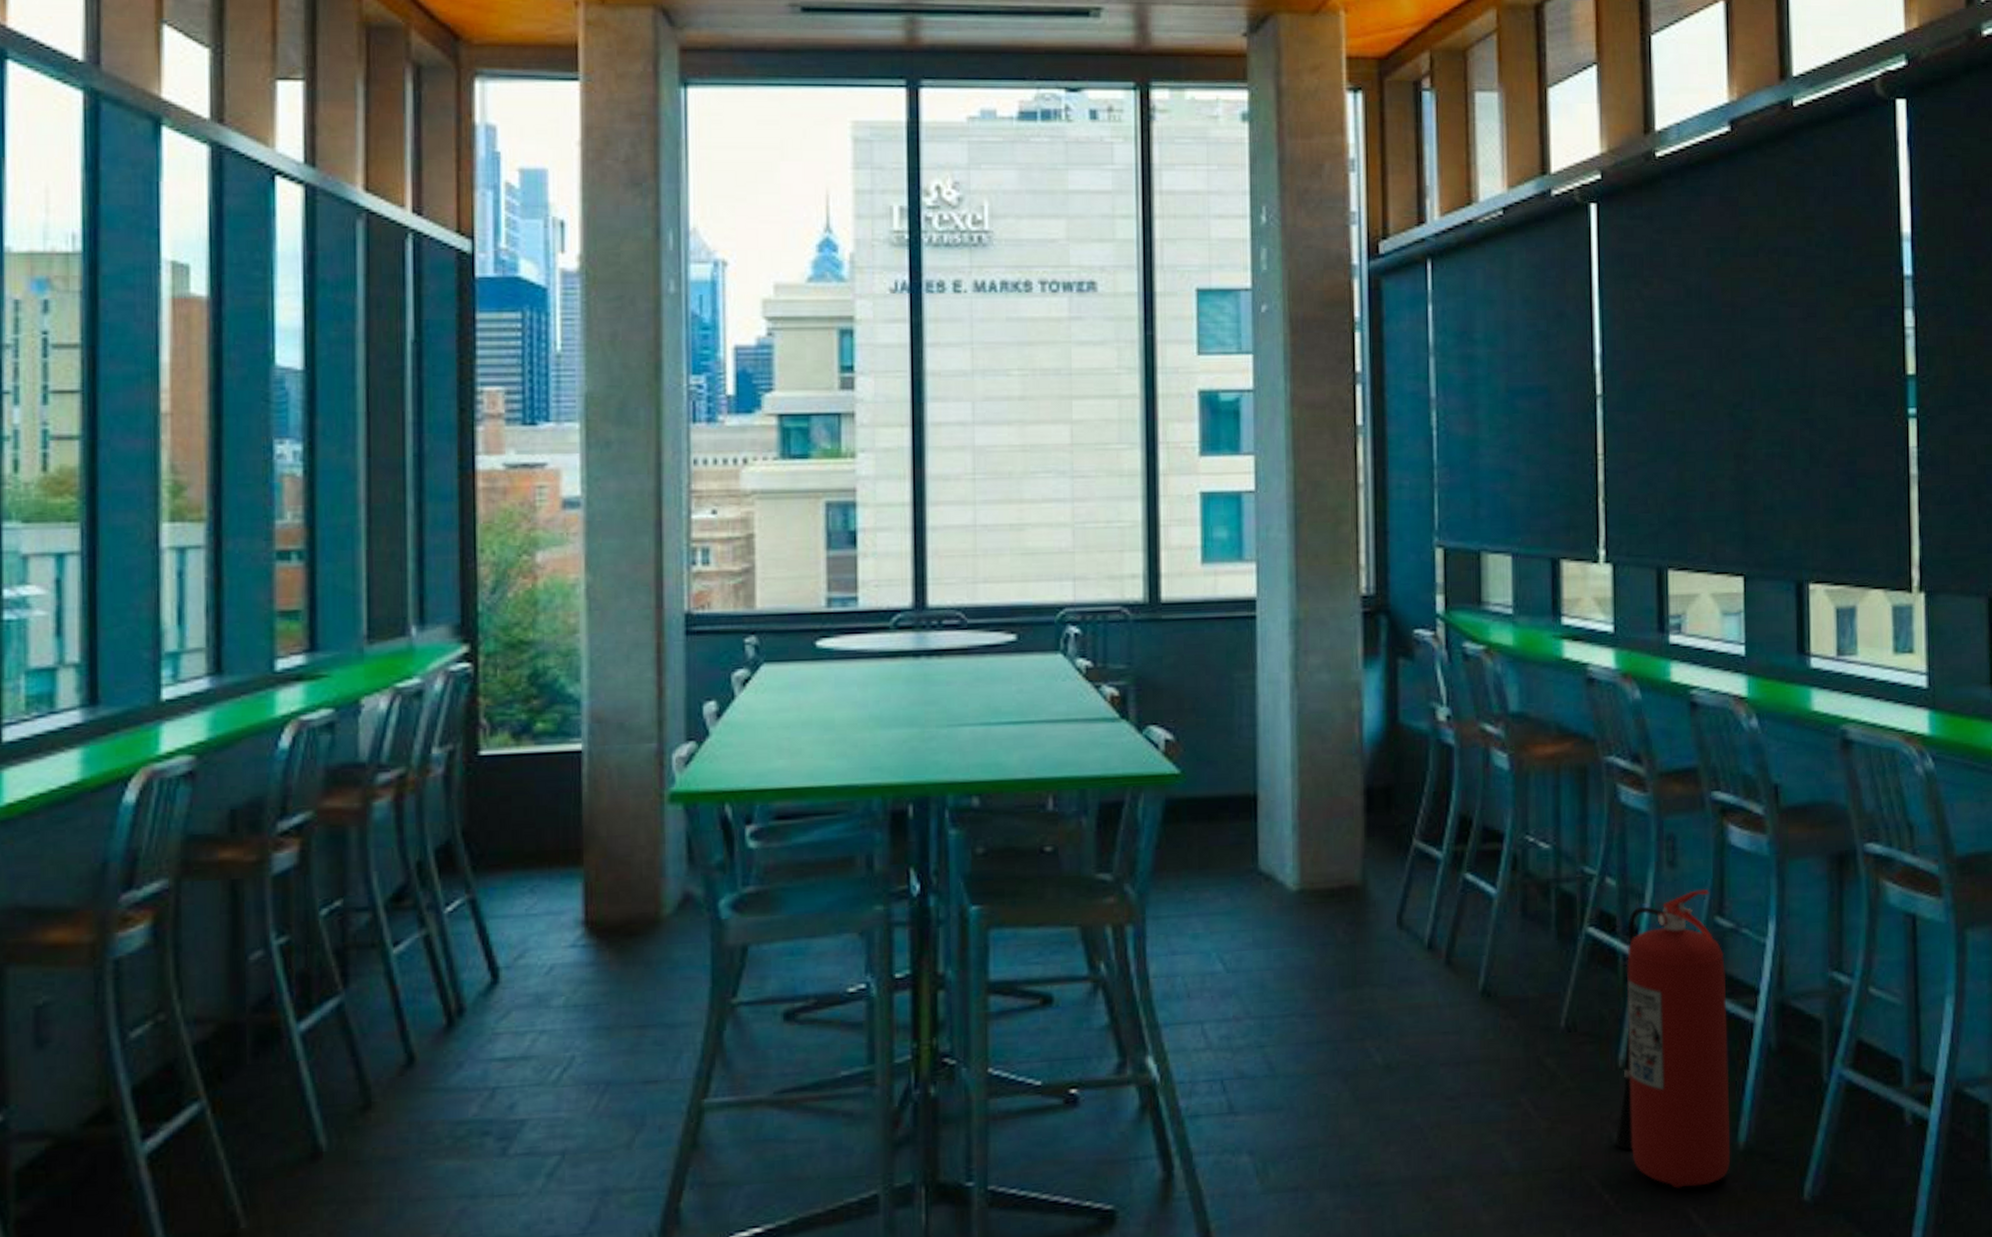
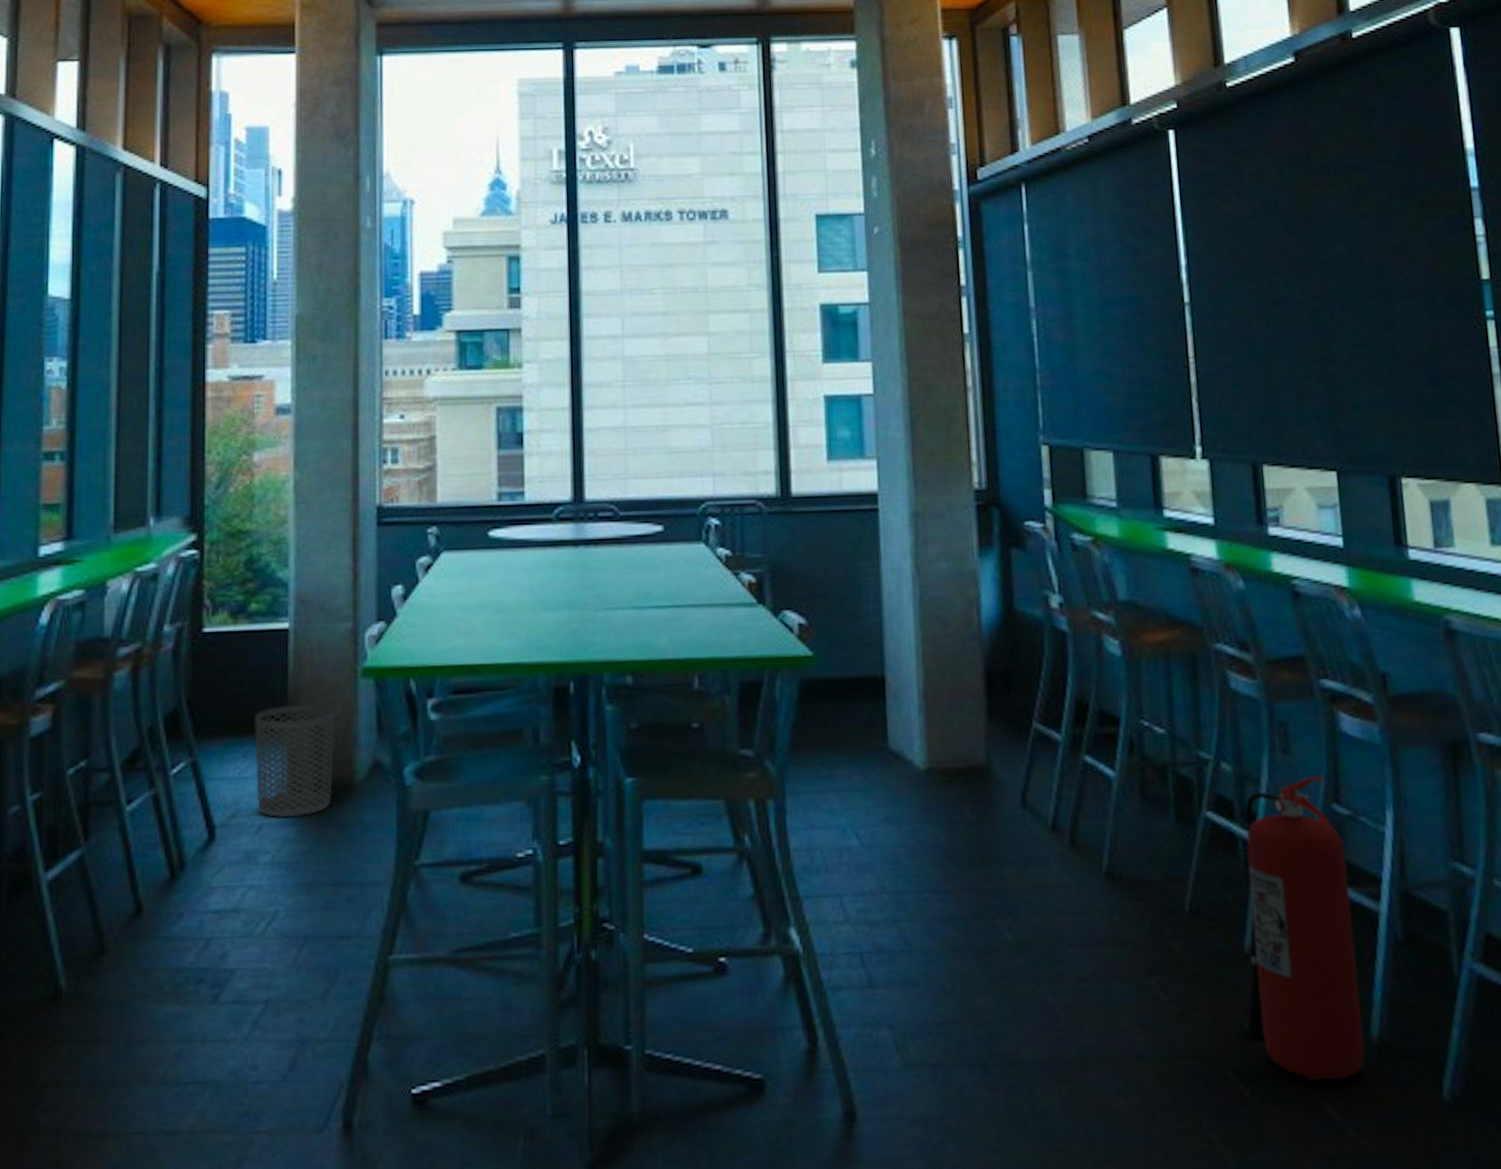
waste bin: none [543,833,639,958] -> present [255,704,336,819]

